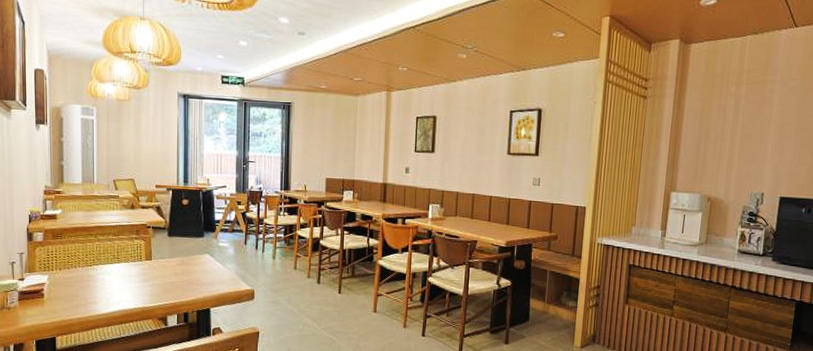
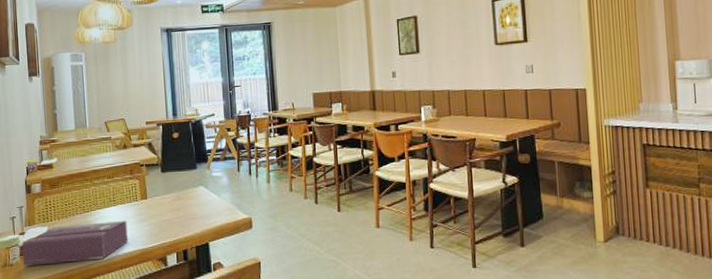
tissue box: none [20,276,130,313] -> present [22,220,128,266]

